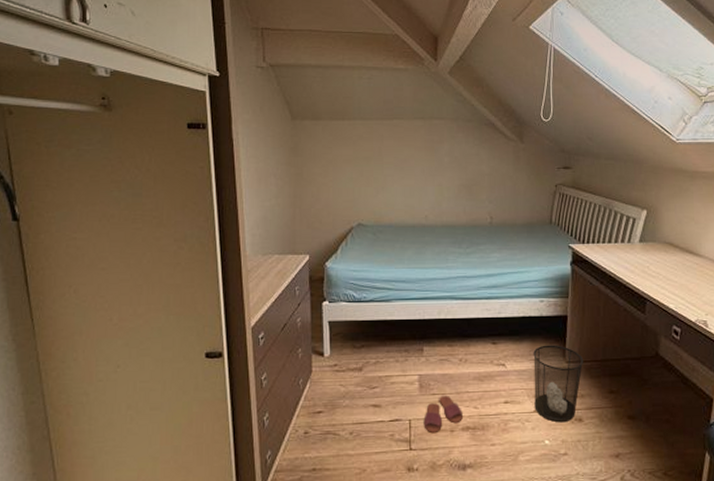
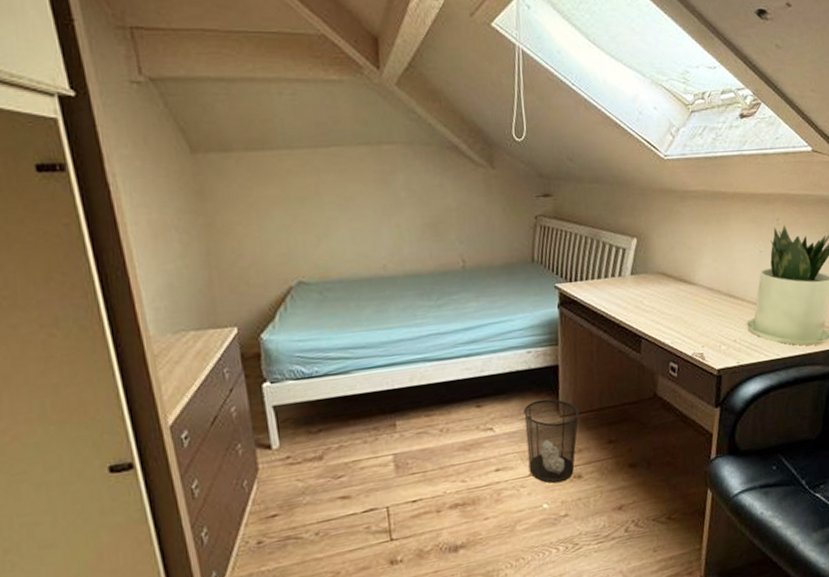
slippers: present [423,395,463,433] -> none [404,472,449,518]

